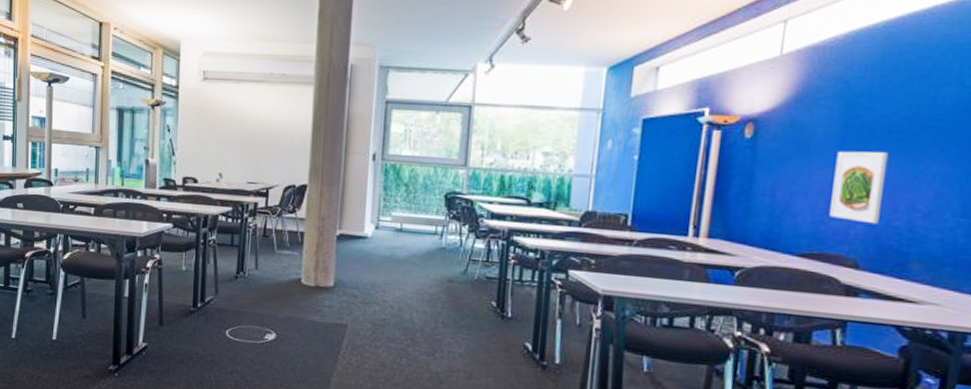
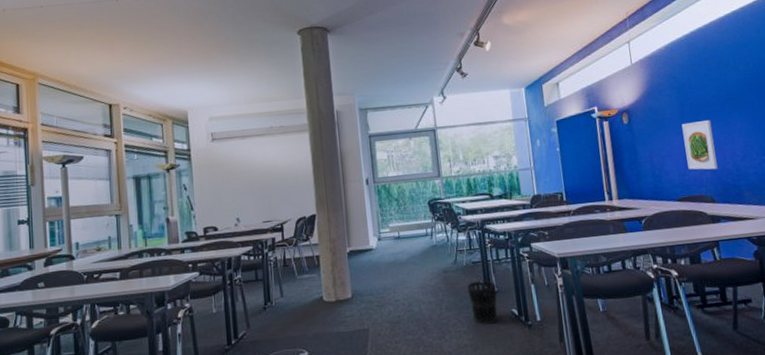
wastebasket: none [473,300,512,354] -> present [466,280,497,325]

